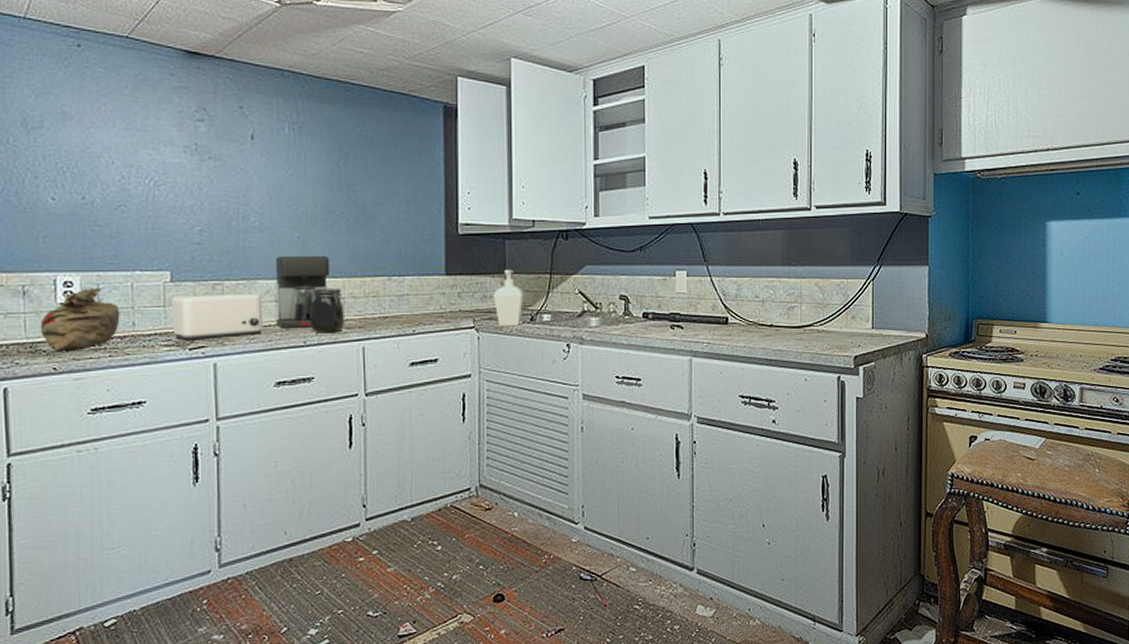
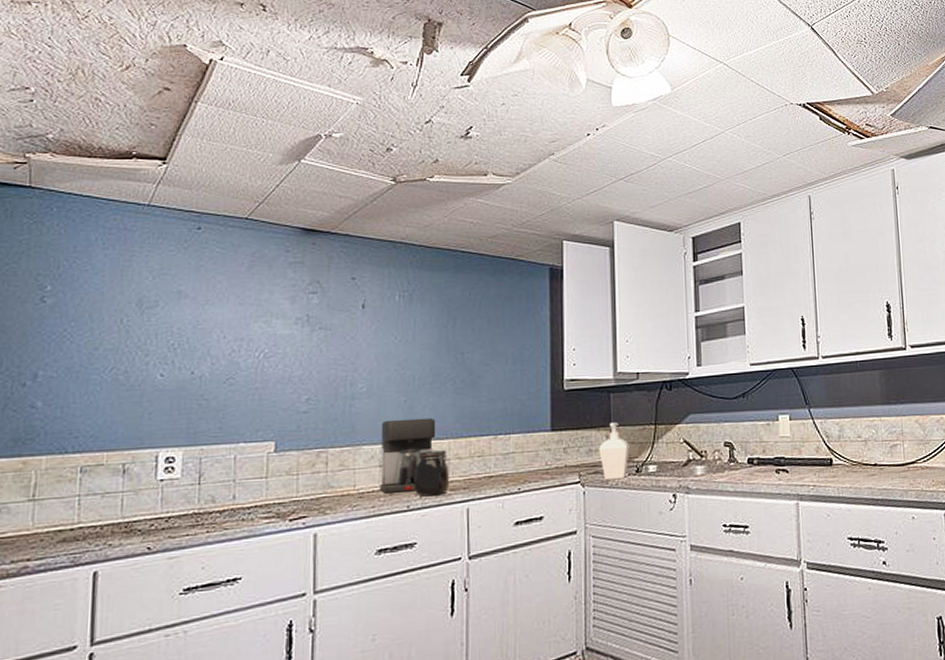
bag: present [40,288,120,351] -> none [137,462,221,529]
toaster: present [171,293,264,342] -> none [273,459,367,512]

